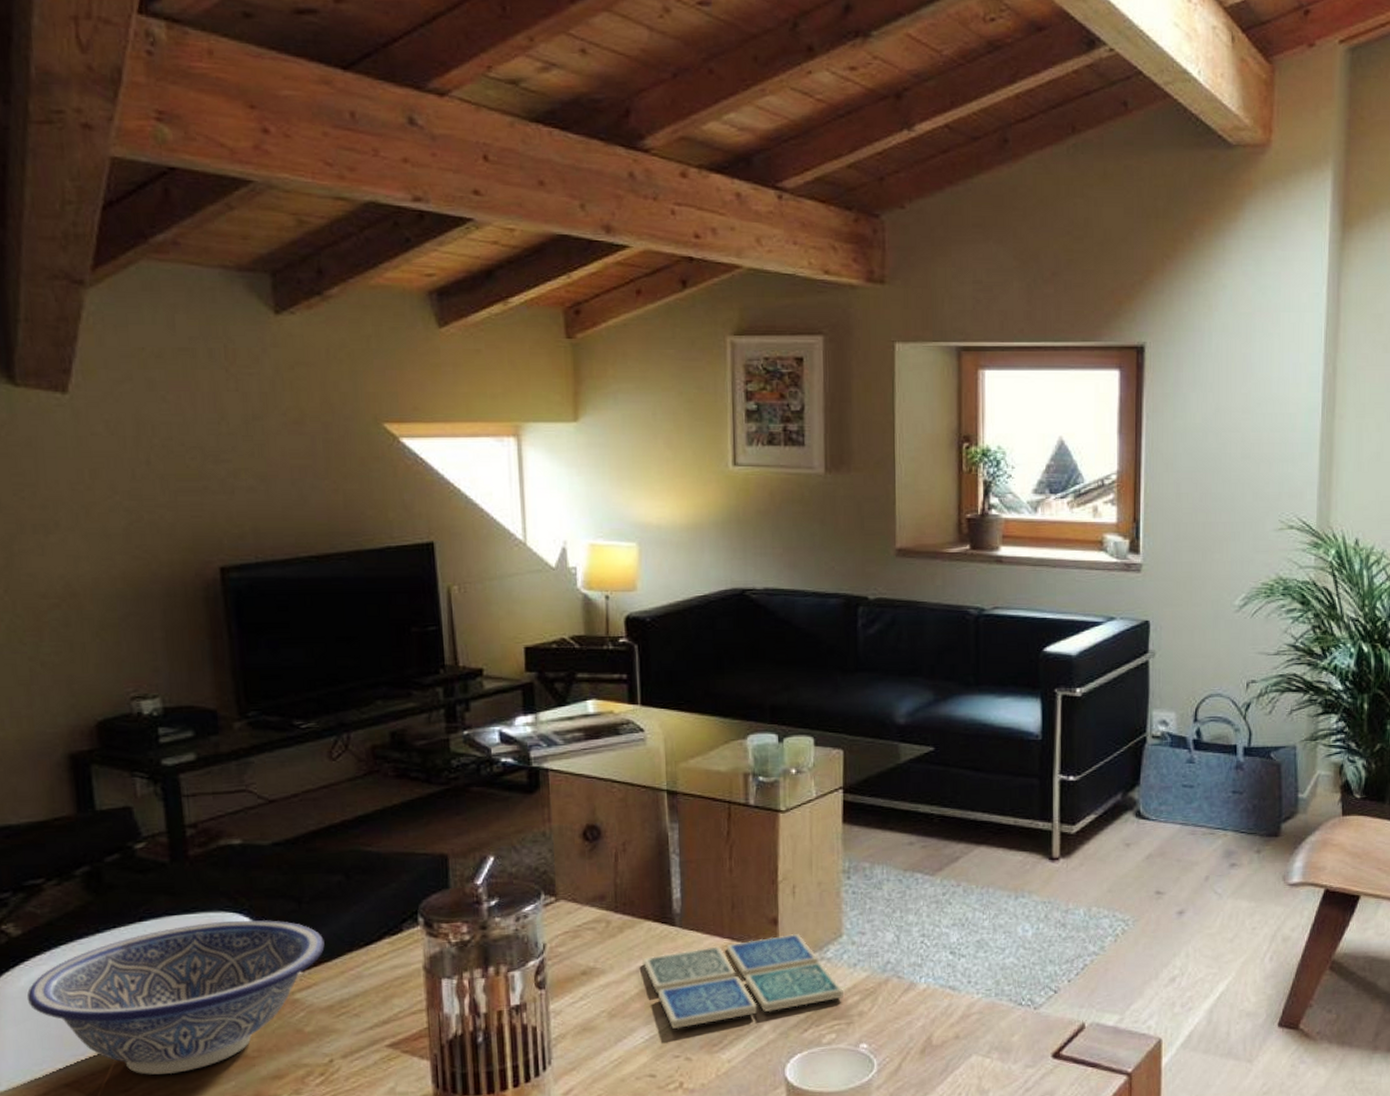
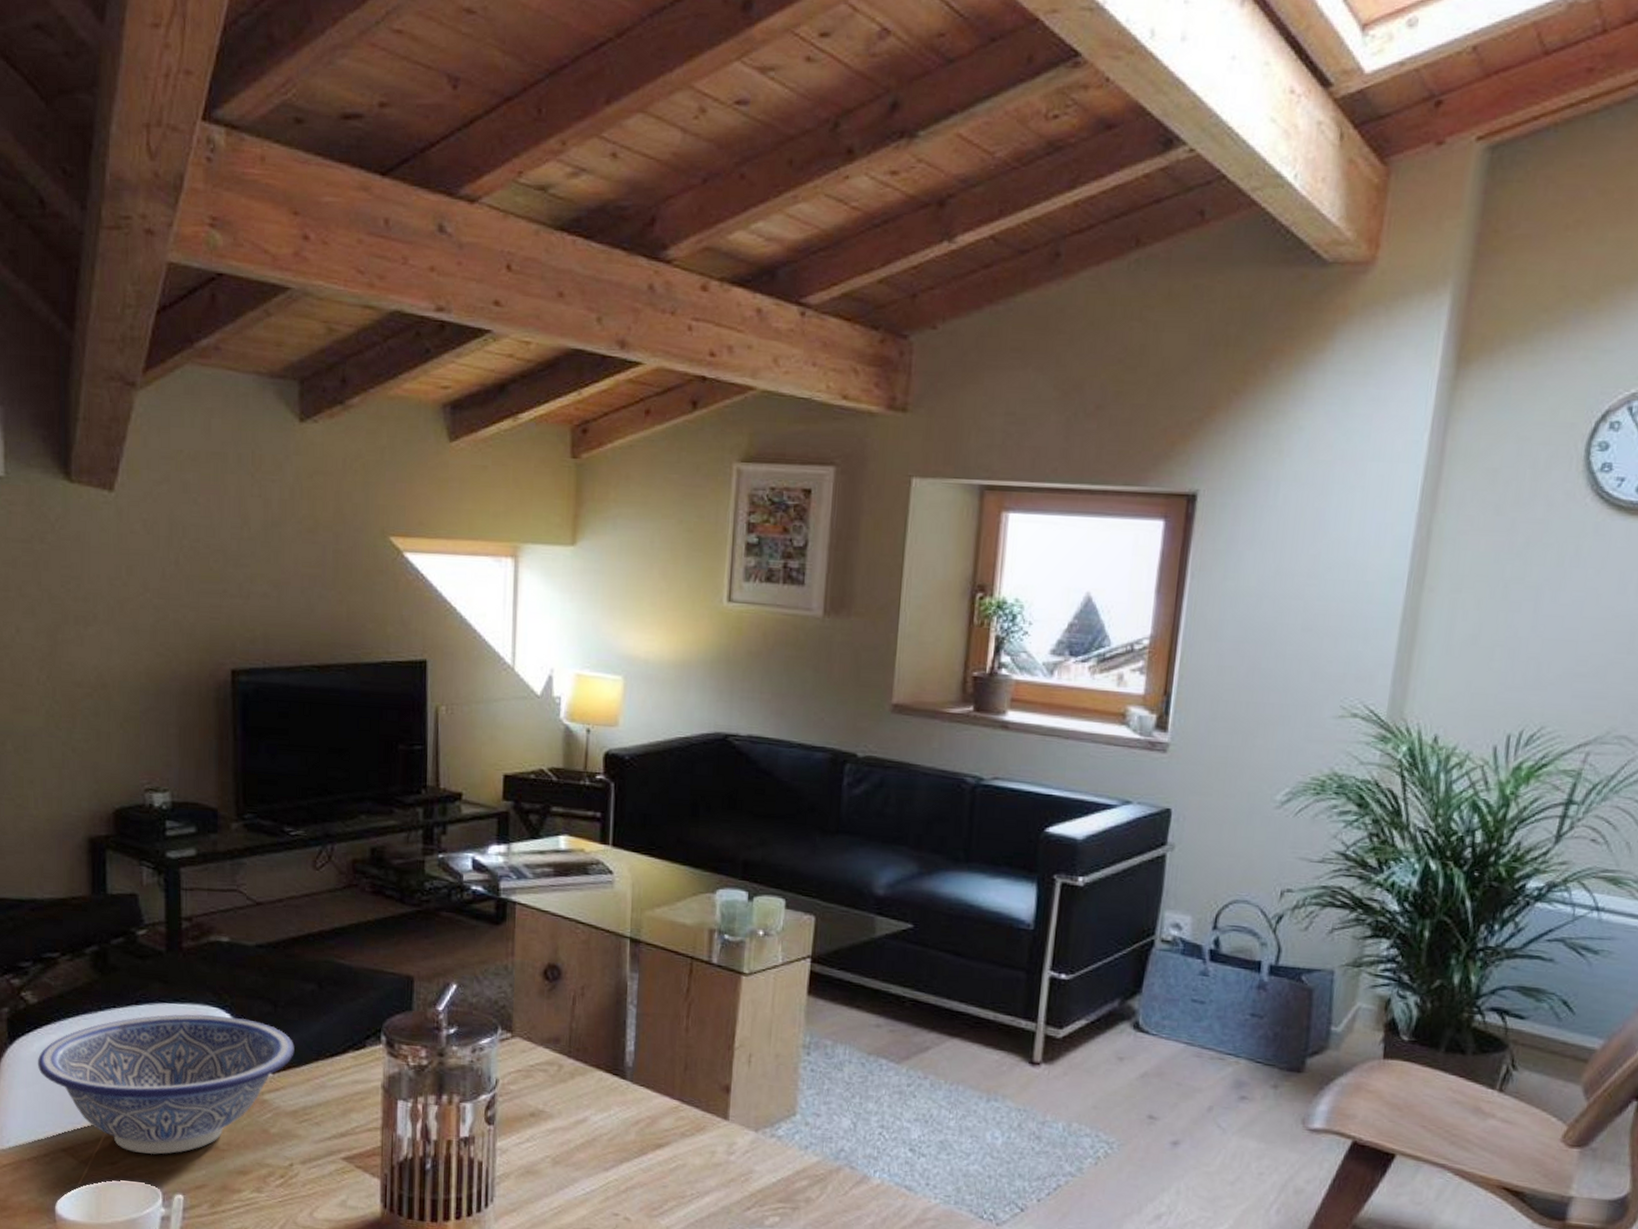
drink coaster: present [643,933,843,1030] -> none [590,1104,792,1187]

